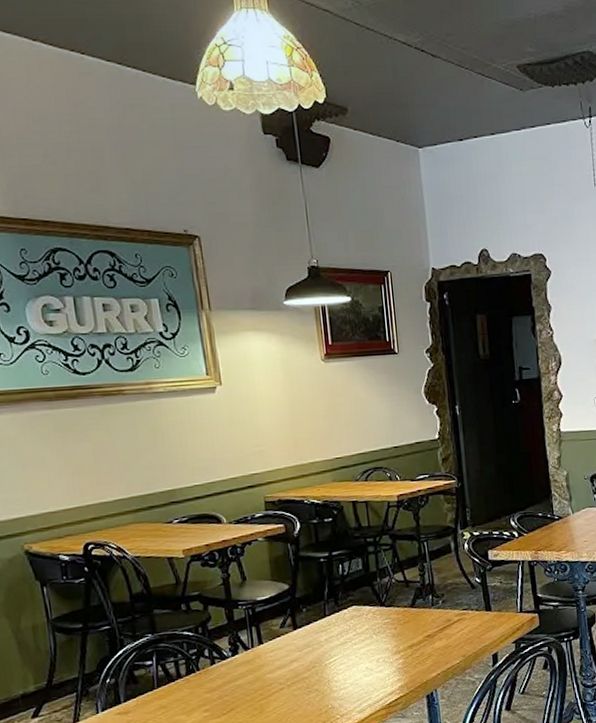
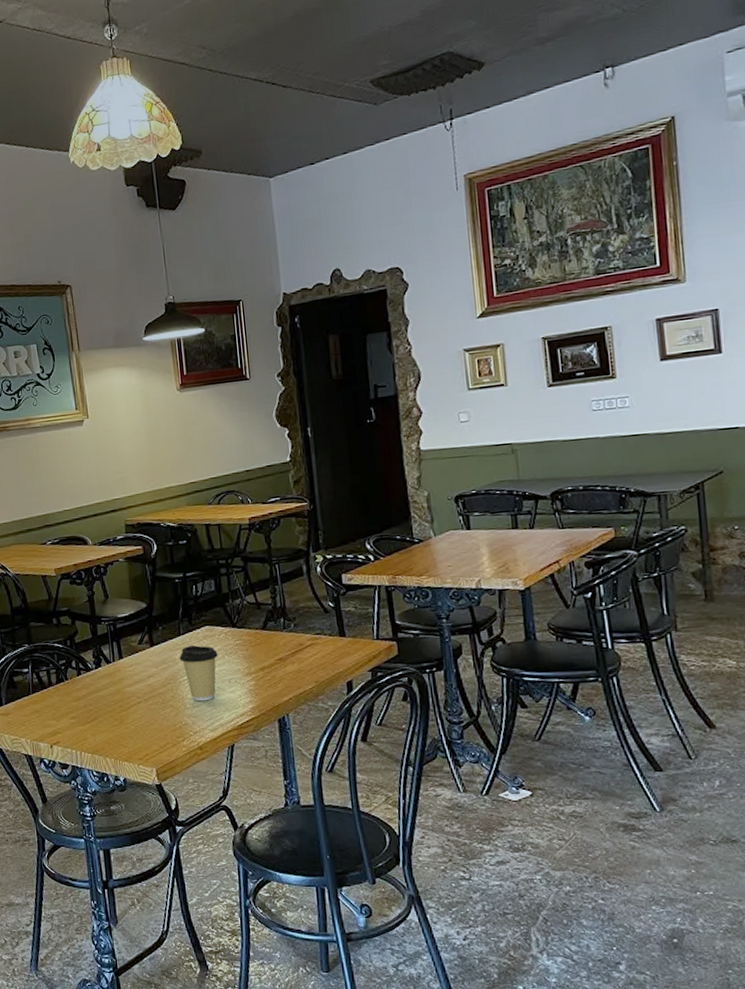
coffee cup: none [324,626,366,684] -> present [179,645,218,702]

